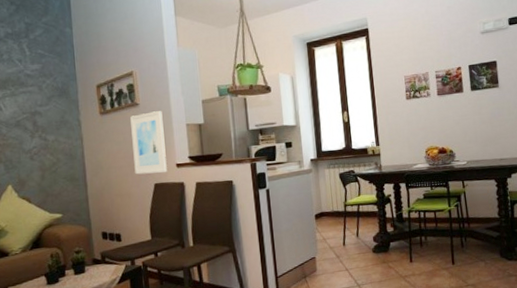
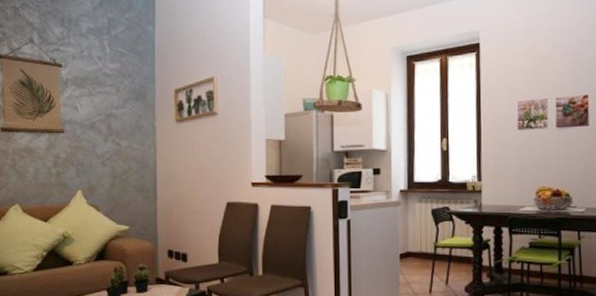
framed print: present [130,111,167,175] -> none [207,122,241,192]

